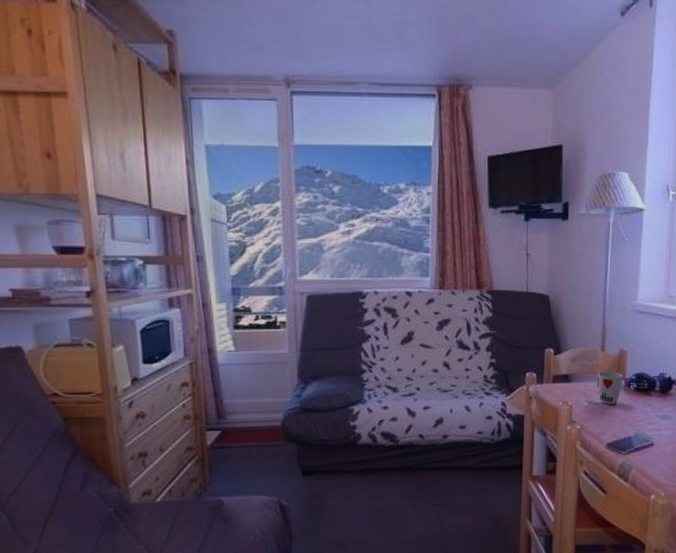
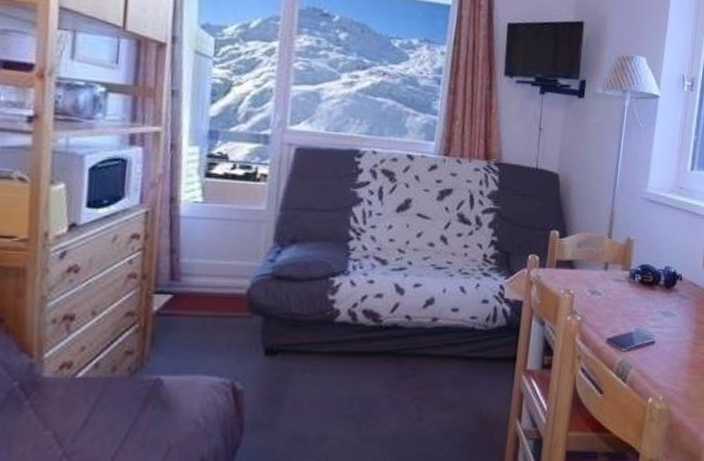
cup: present [597,372,624,404] -> none [601,260,629,296]

